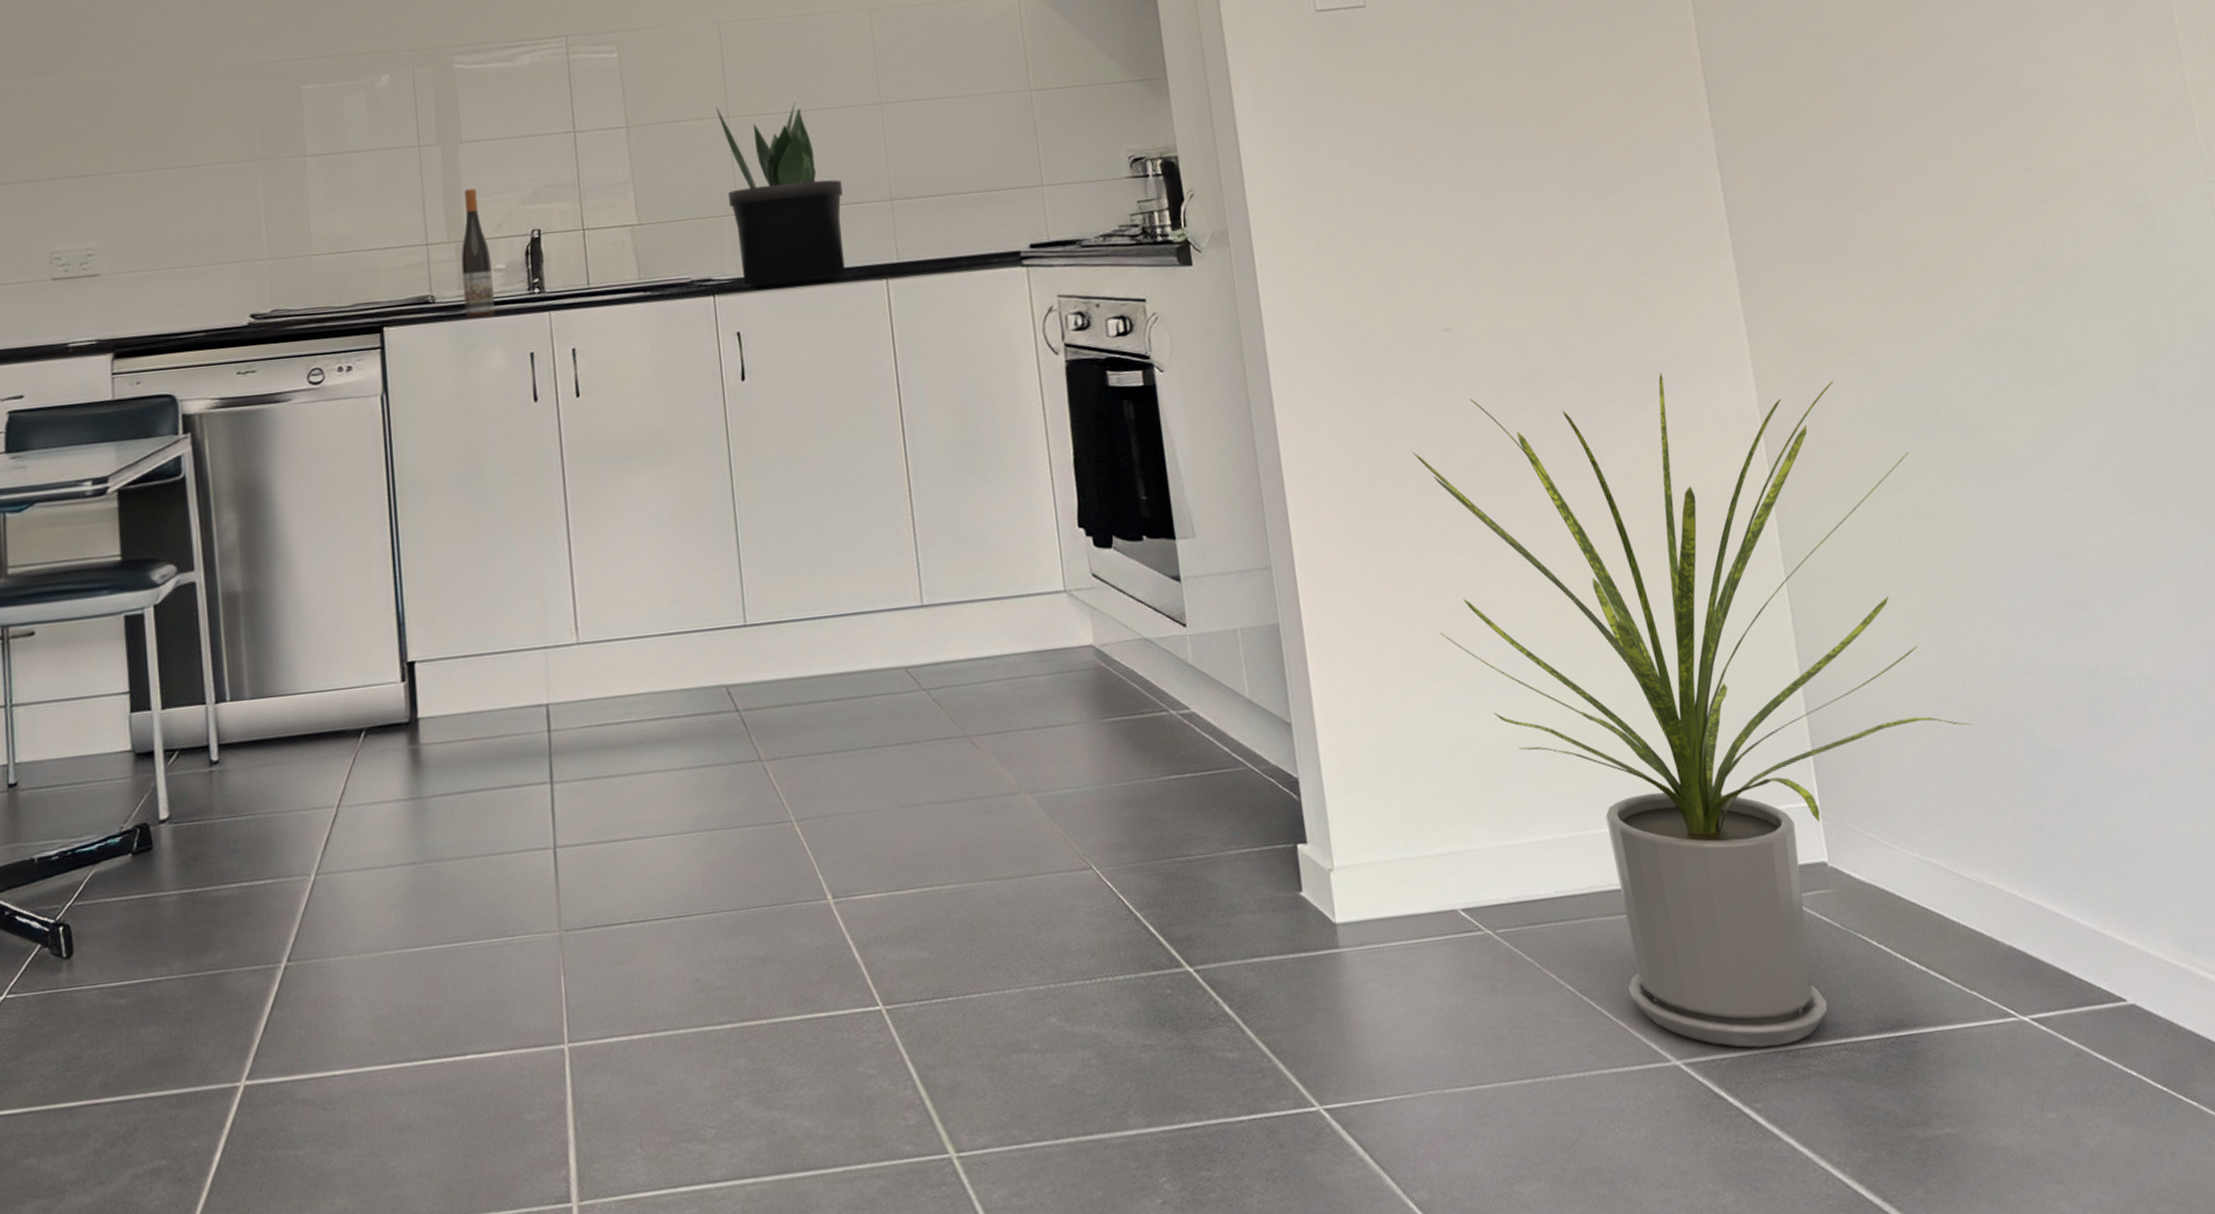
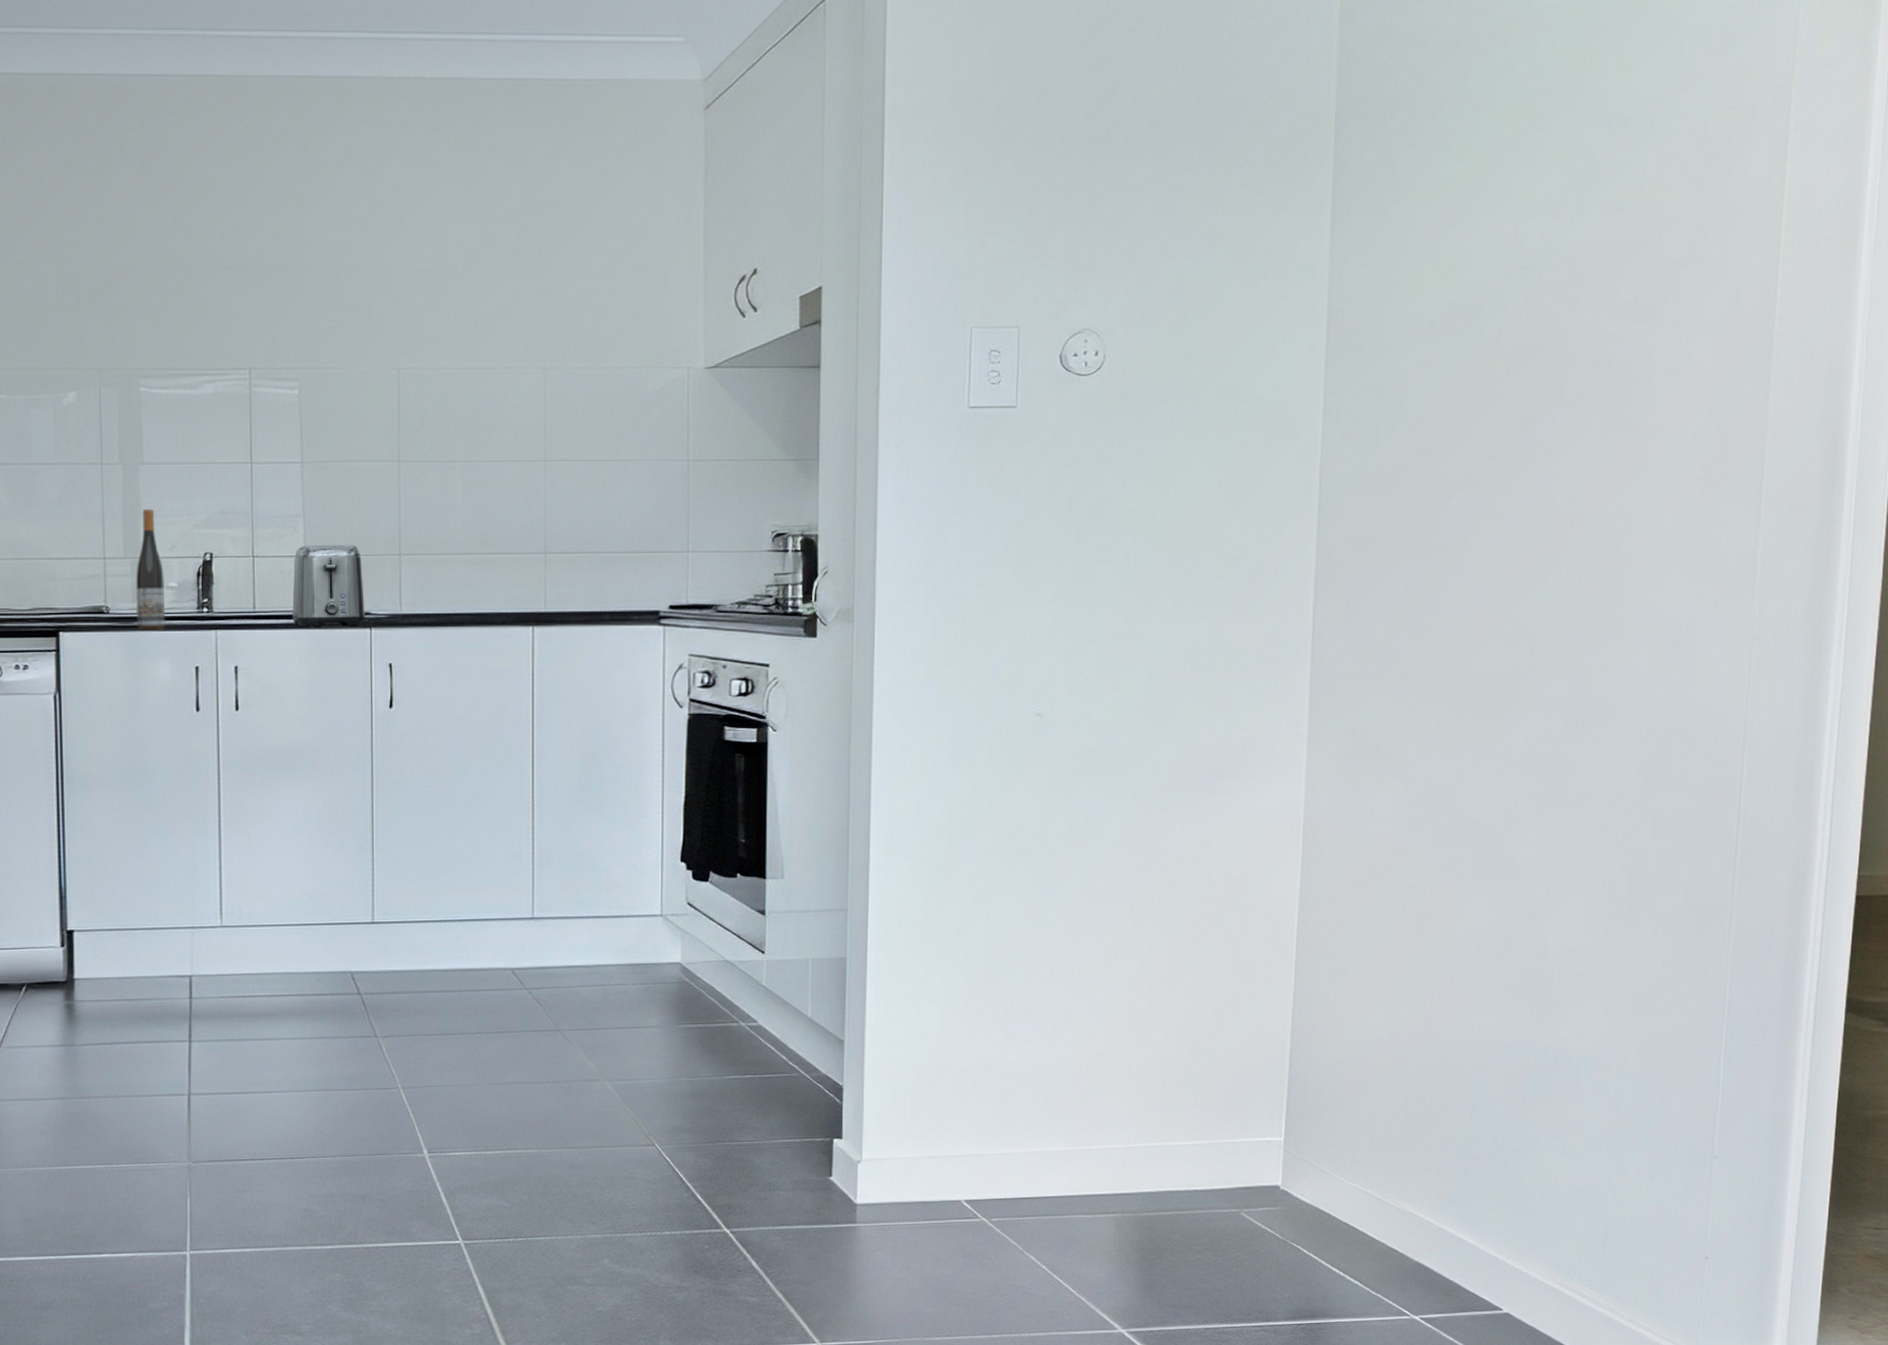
toaster: none [626,208,707,302] -> present [292,544,365,628]
planter: present [716,102,846,291] -> none [388,450,500,627]
house plant: present [1413,372,1972,1048] -> none [986,768,1428,1325]

